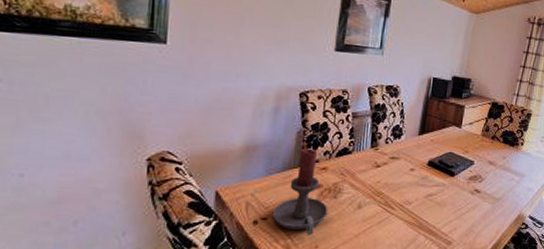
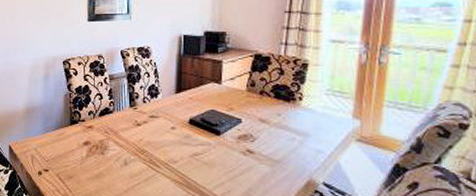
candle holder: present [272,148,329,235] -> none [52,109,98,187]

